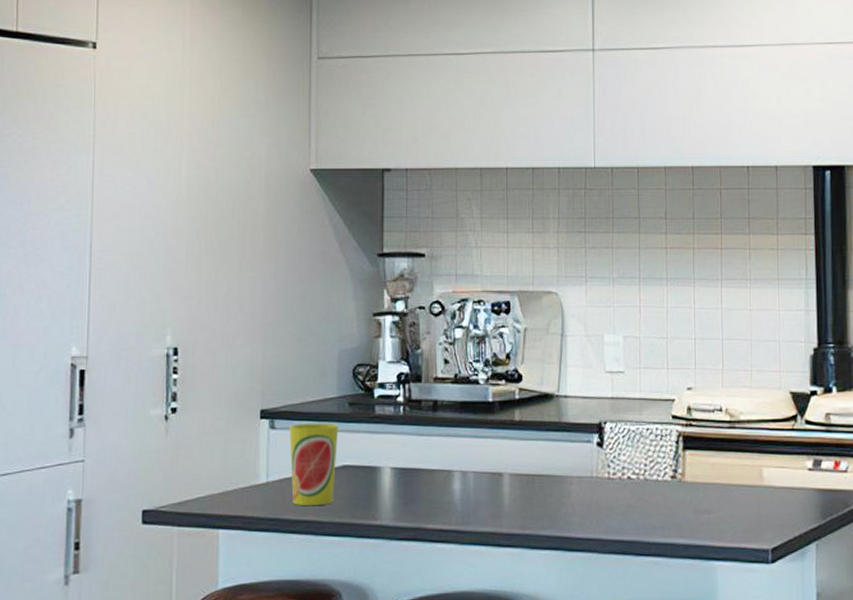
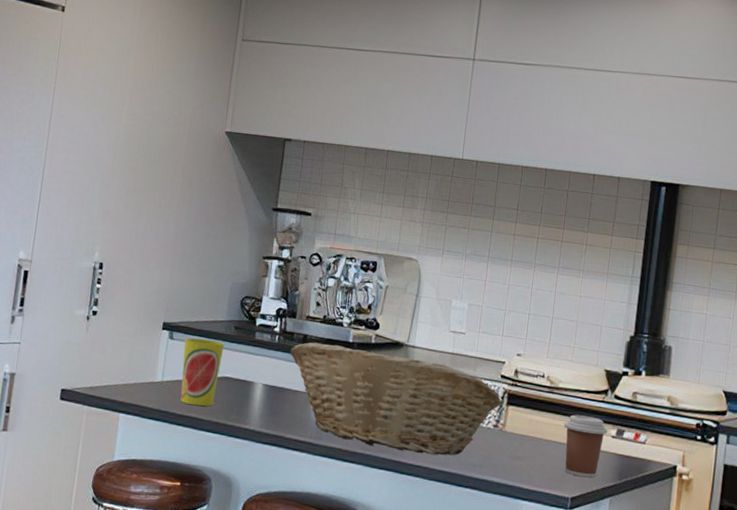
fruit basket: none [420,407,677,524] -> present [290,342,502,456]
coffee cup: none [752,449,803,523] -> present [564,414,608,478]

